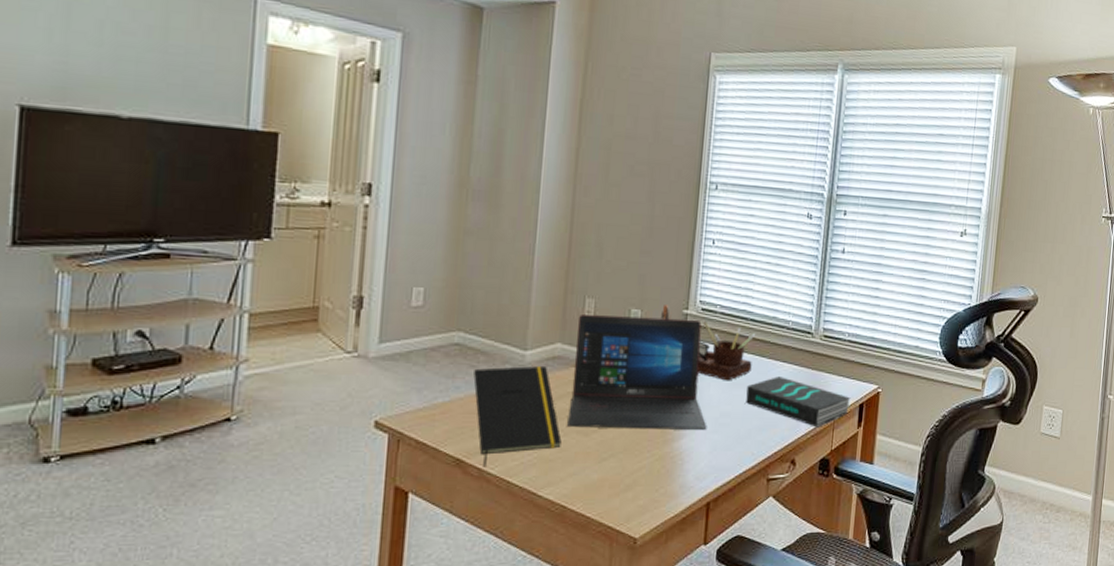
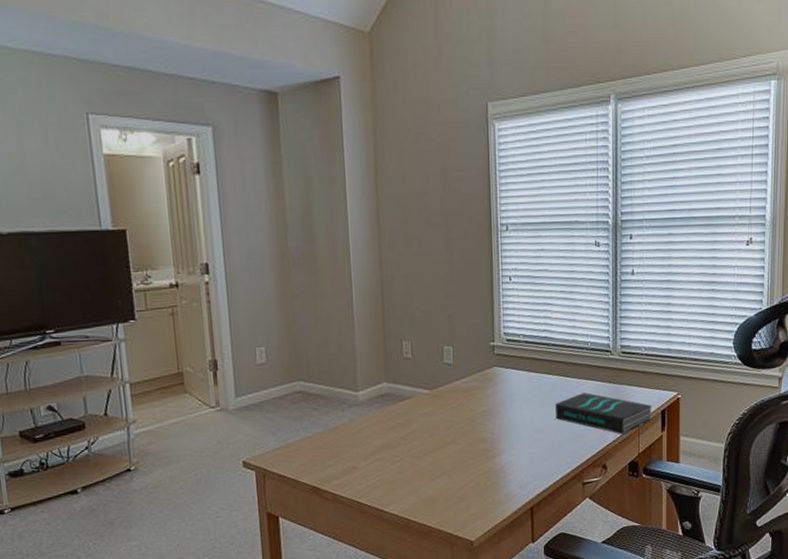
notepad: present [473,365,562,467] -> none [317,403,399,492]
laptop: present [567,315,707,430] -> none [399,349,523,453]
desk organizer: present [661,305,756,381] -> none [471,339,558,401]

